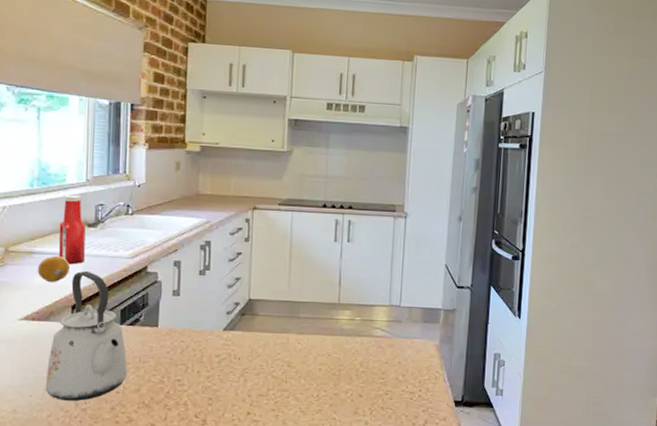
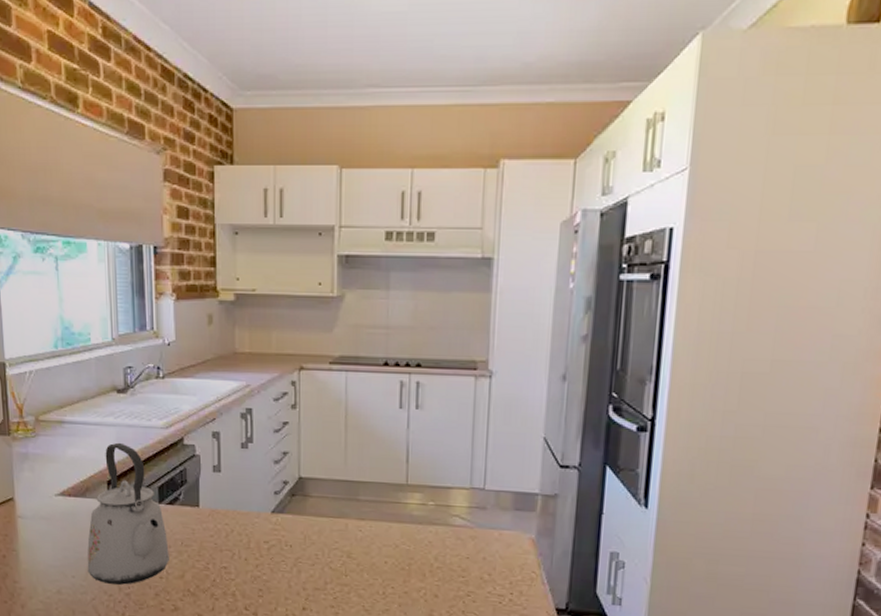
fruit: present [37,255,70,283] -> none [69,425,102,456]
ketchup bottle: present [58,195,86,265] -> none [87,356,118,436]

